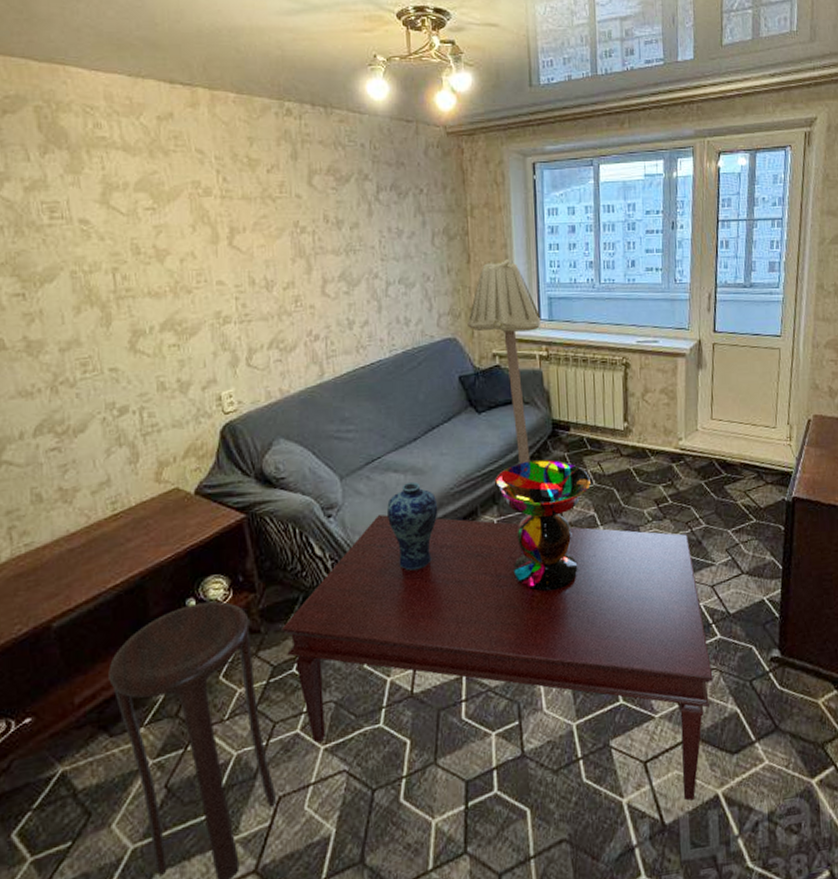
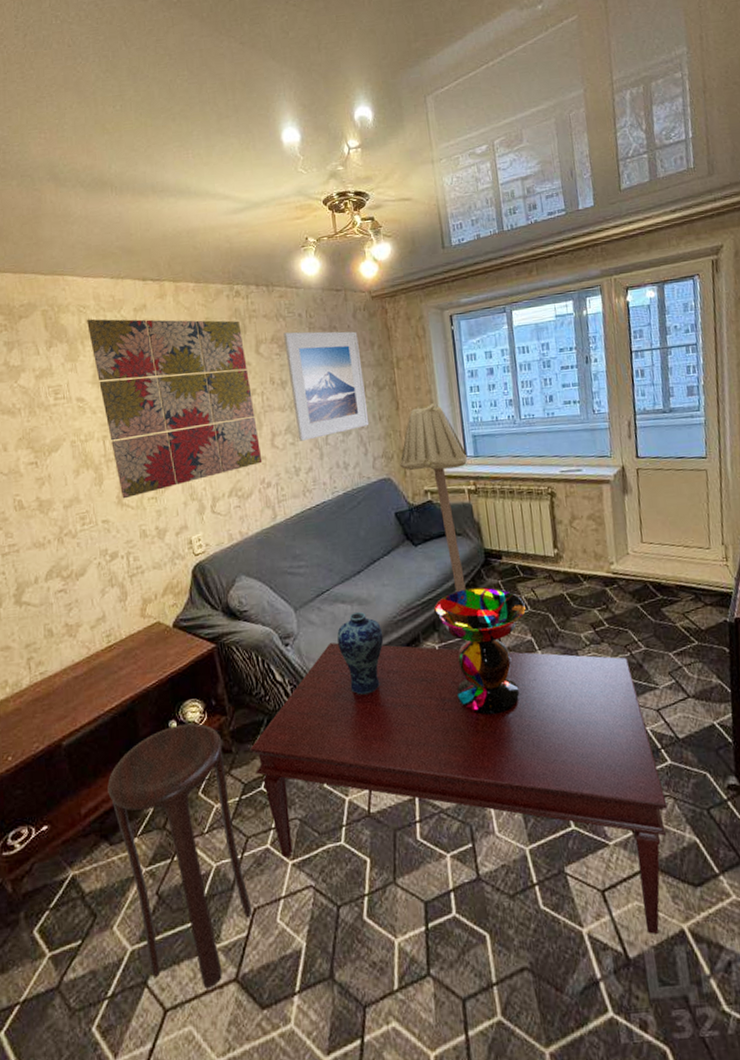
wall art: none [95,123,310,344] -> present [87,319,263,499]
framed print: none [342,164,436,291] -> present [283,331,369,441]

